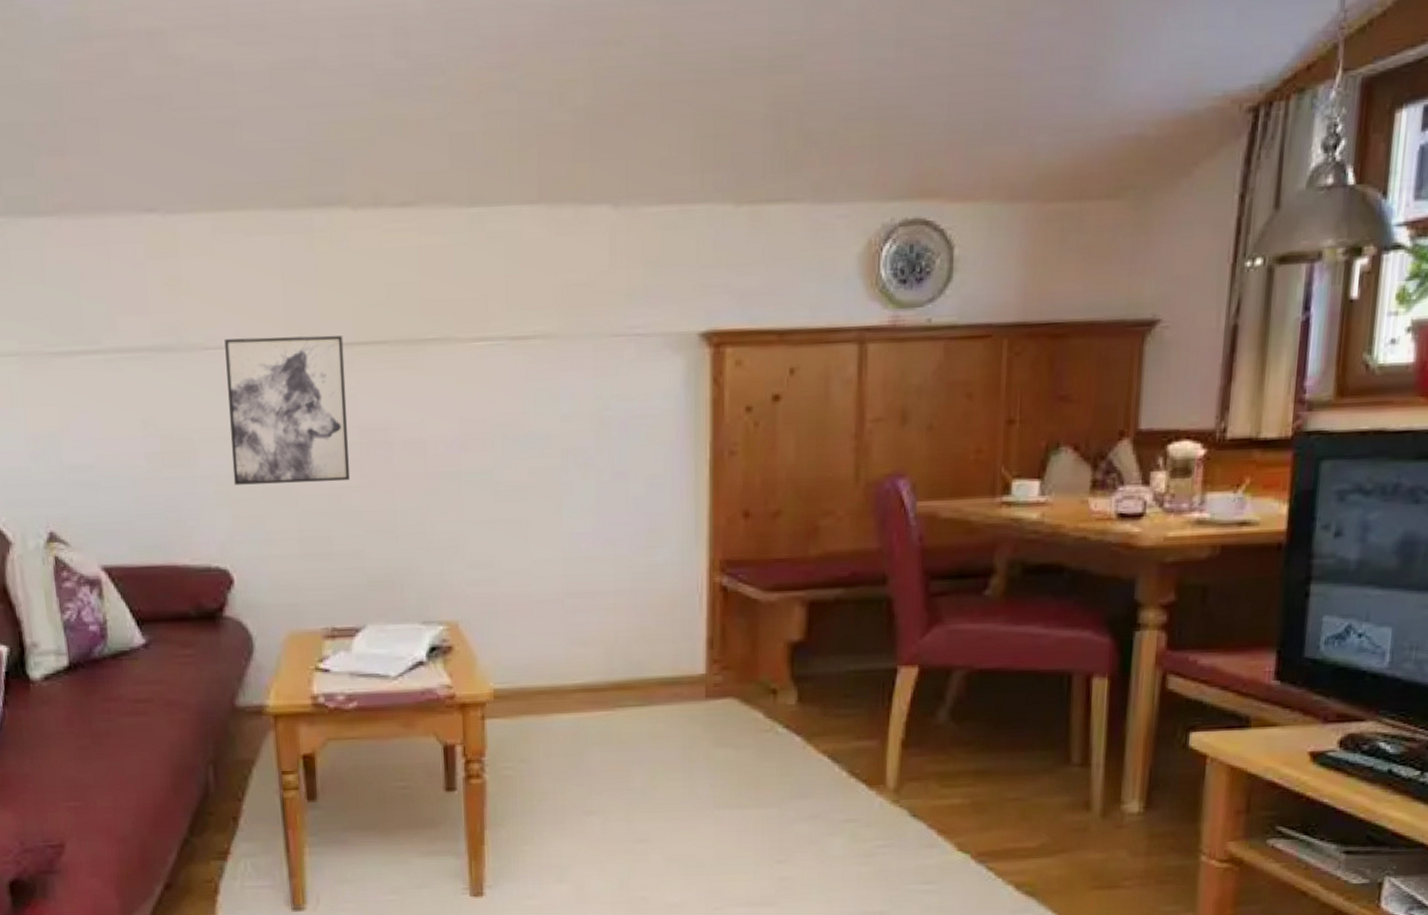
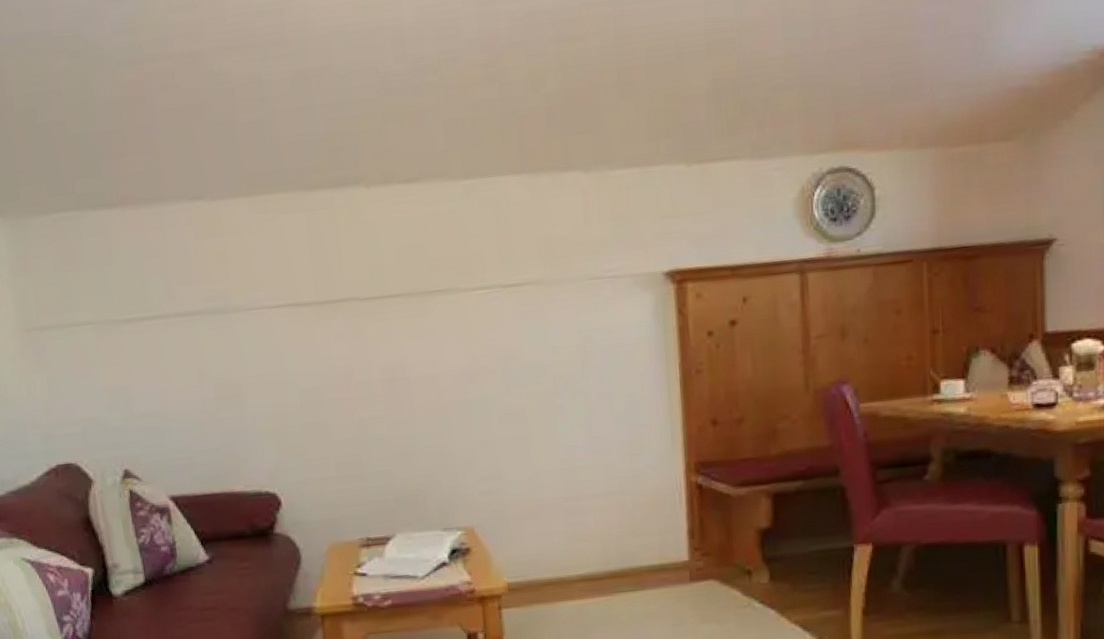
wall art: present [225,335,350,485] -> none [264,292,375,422]

